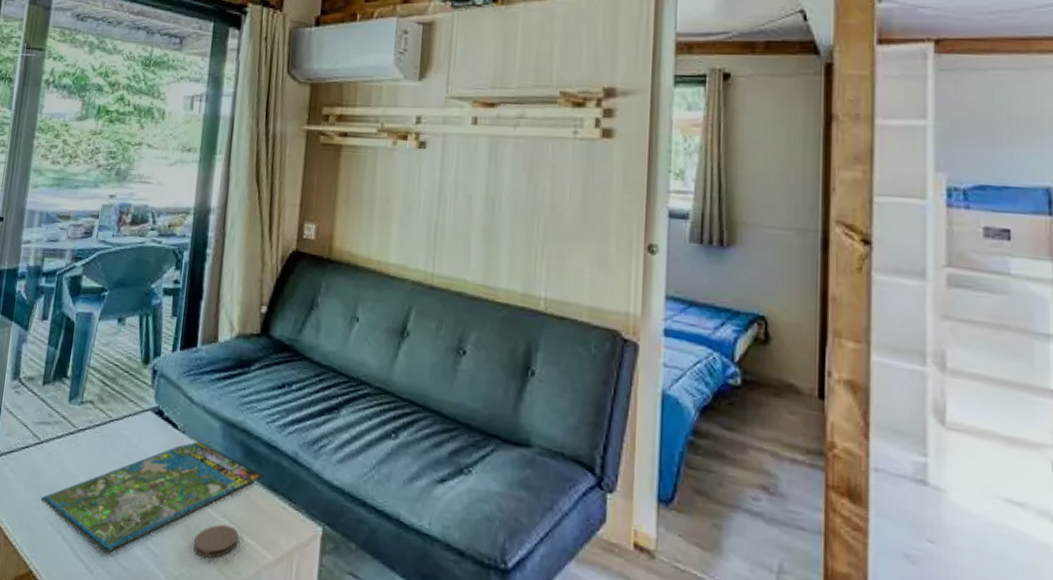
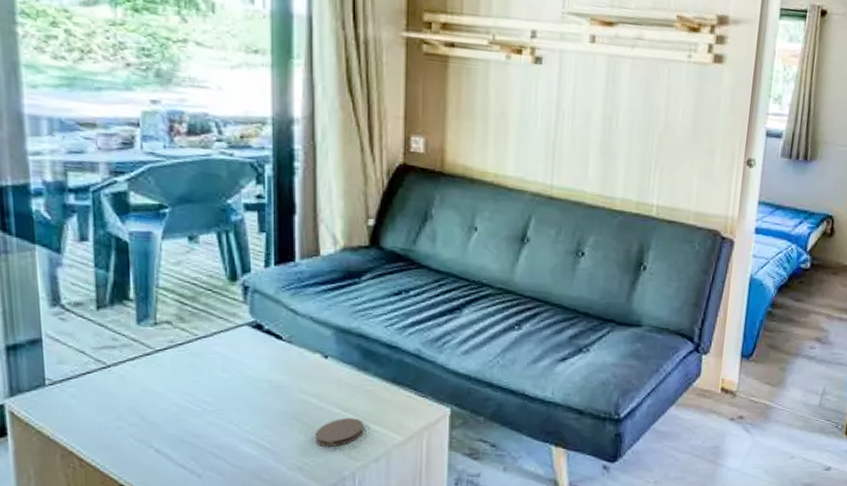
board game: present [41,441,264,553] -> none [120,349,386,457]

